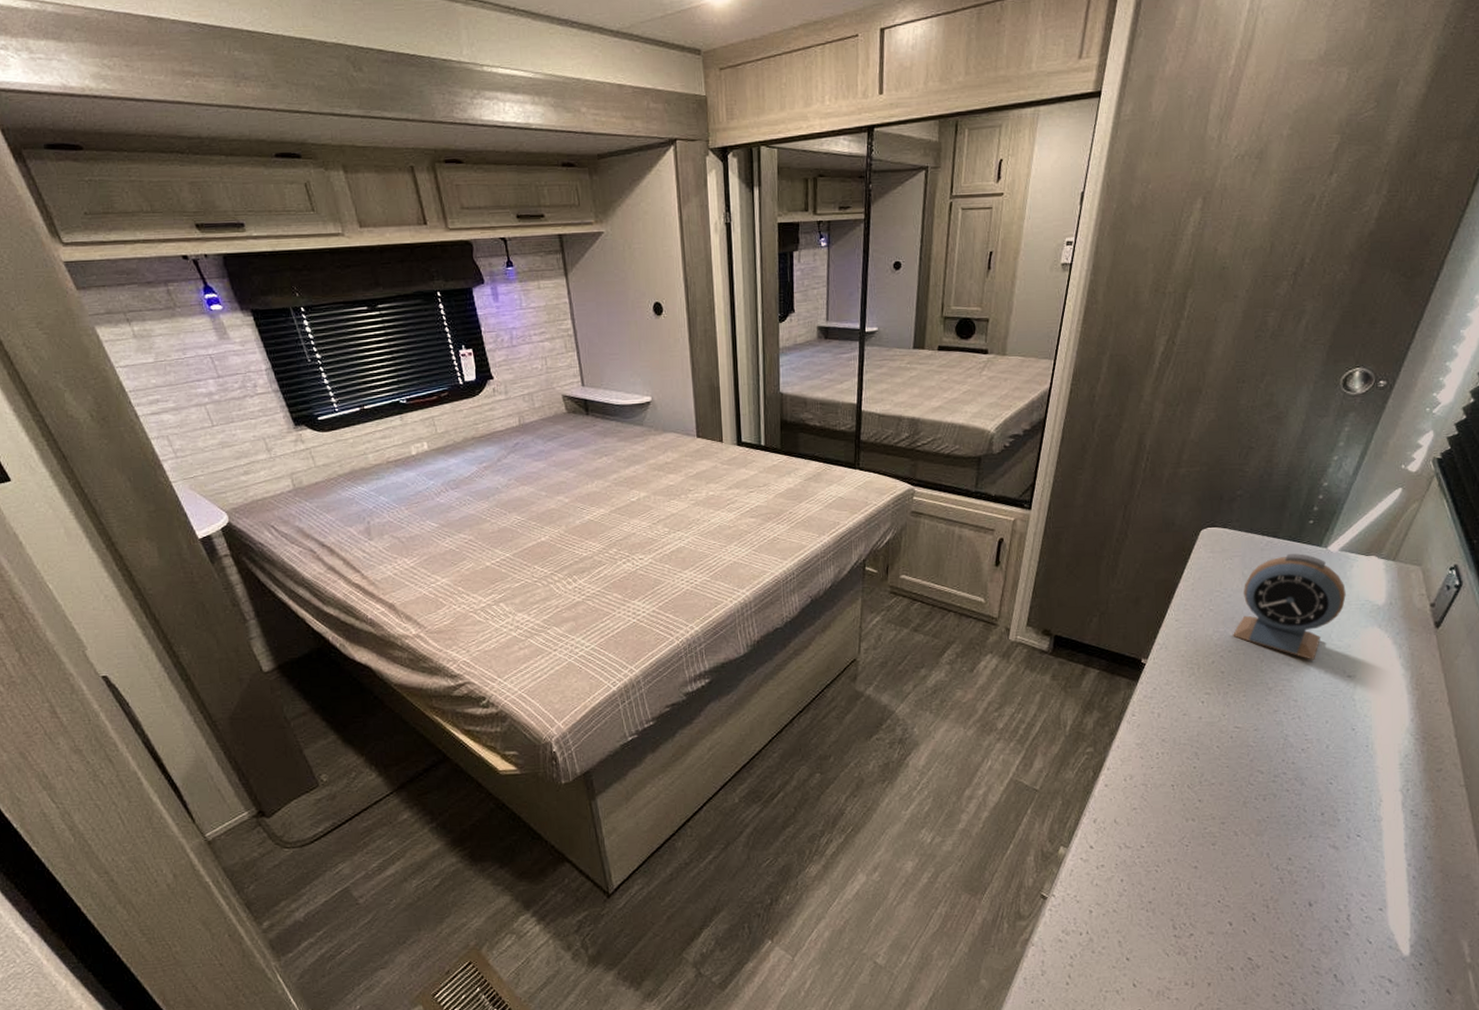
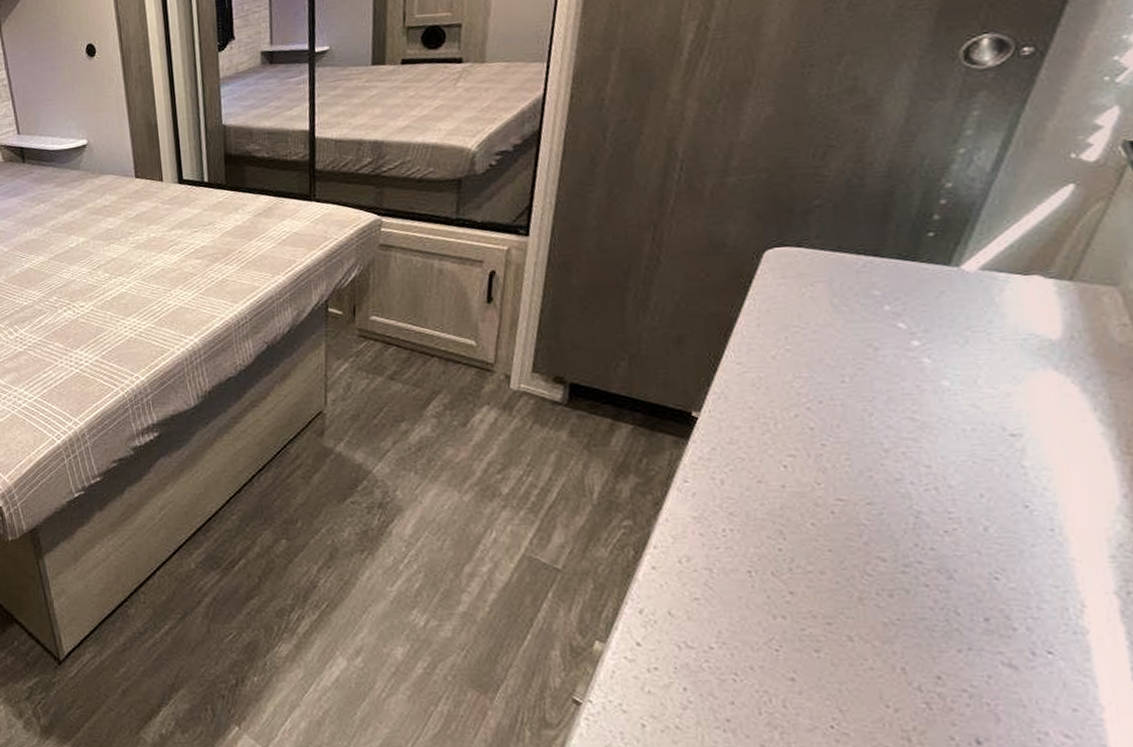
alarm clock: present [1233,553,1346,660] -> none [823,275,997,414]

